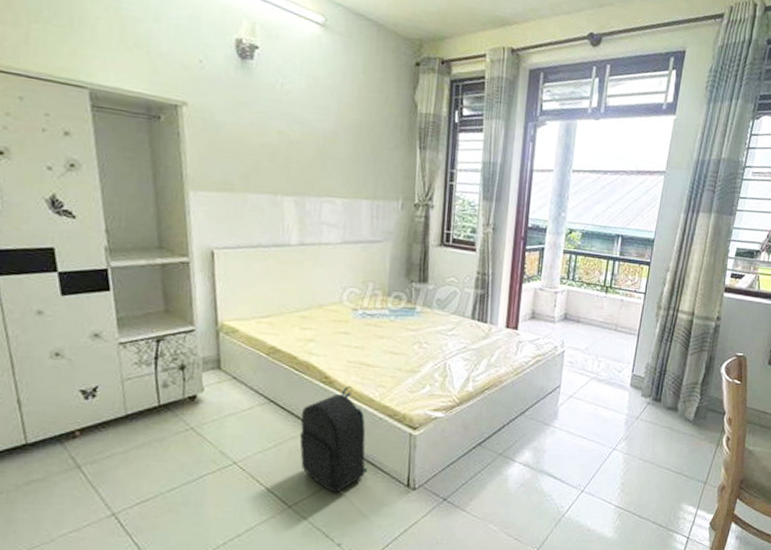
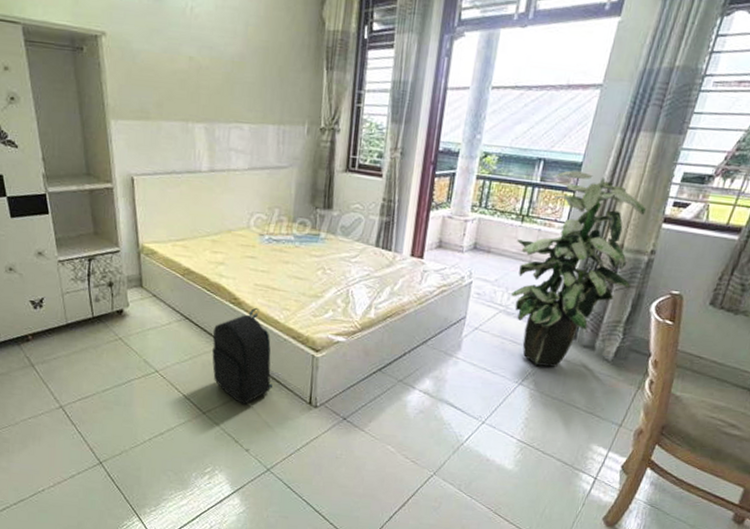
indoor plant: none [601,246,710,430] -> present [511,170,646,367]

